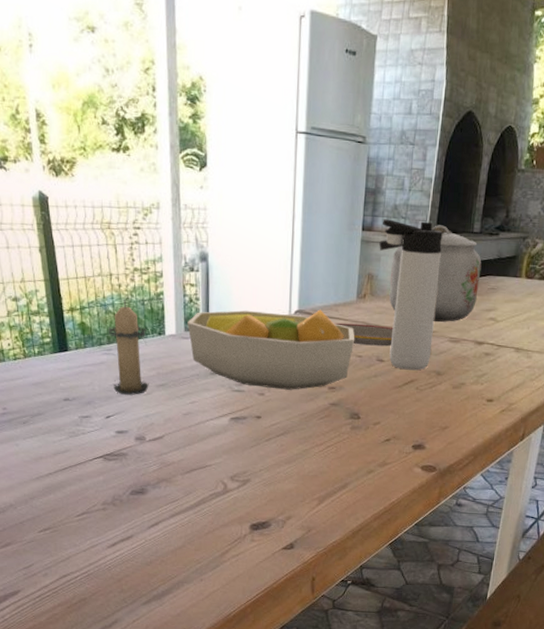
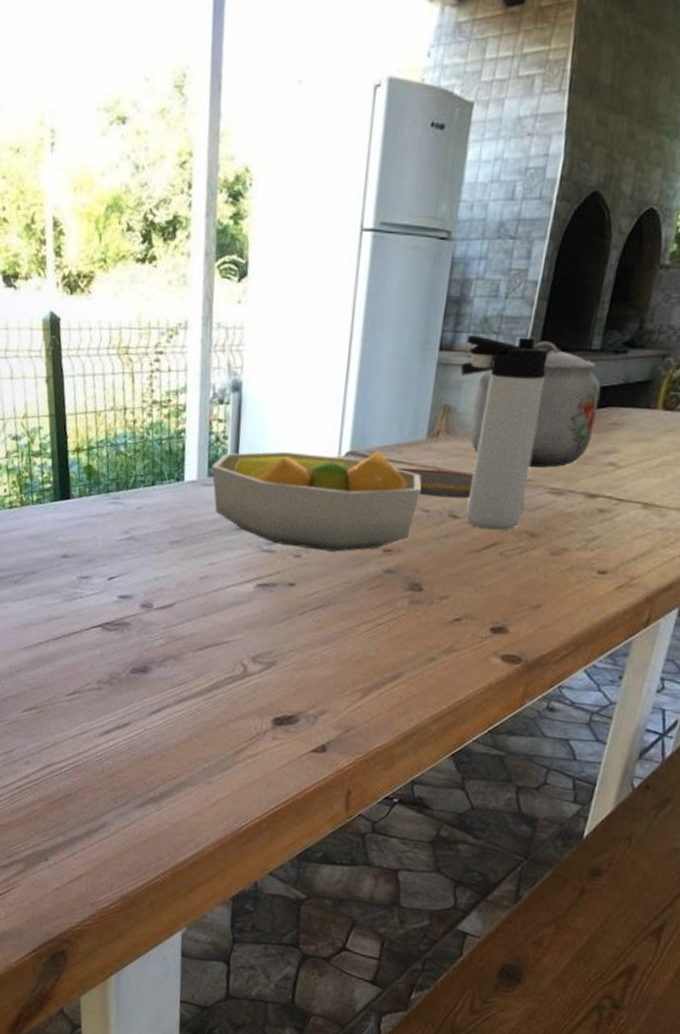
candle: present [107,300,149,395] -> none [116,439,163,553]

